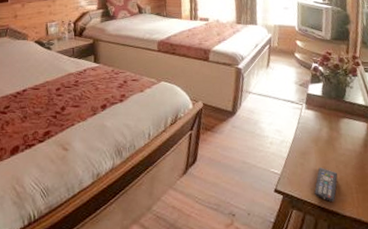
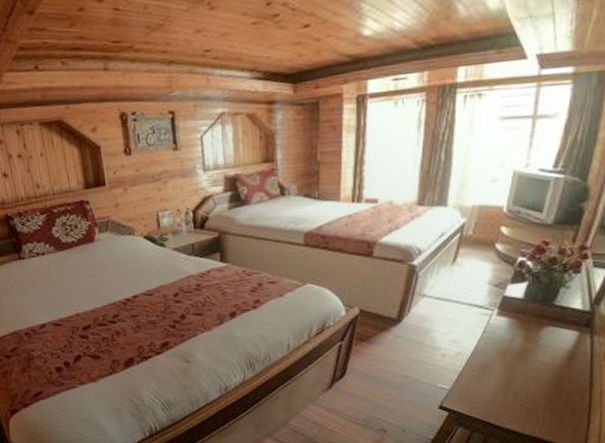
remote control: present [314,167,338,203] -> none [490,382,525,421]

